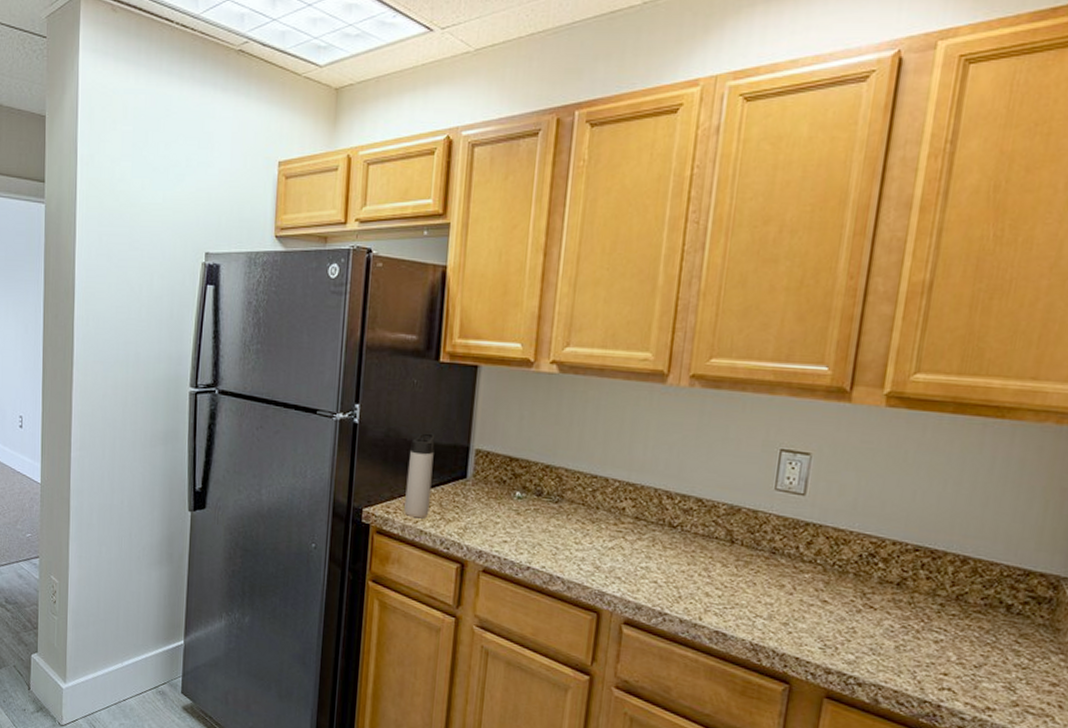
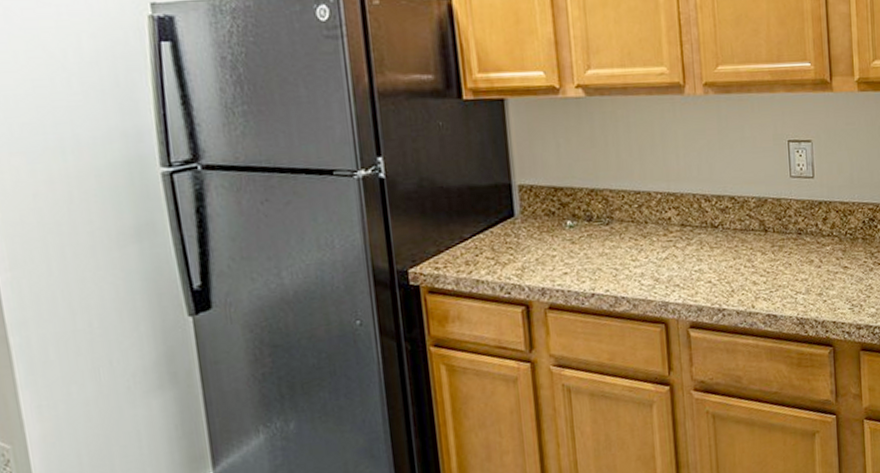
thermos bottle: present [404,432,435,519] -> none [448,176,482,269]

